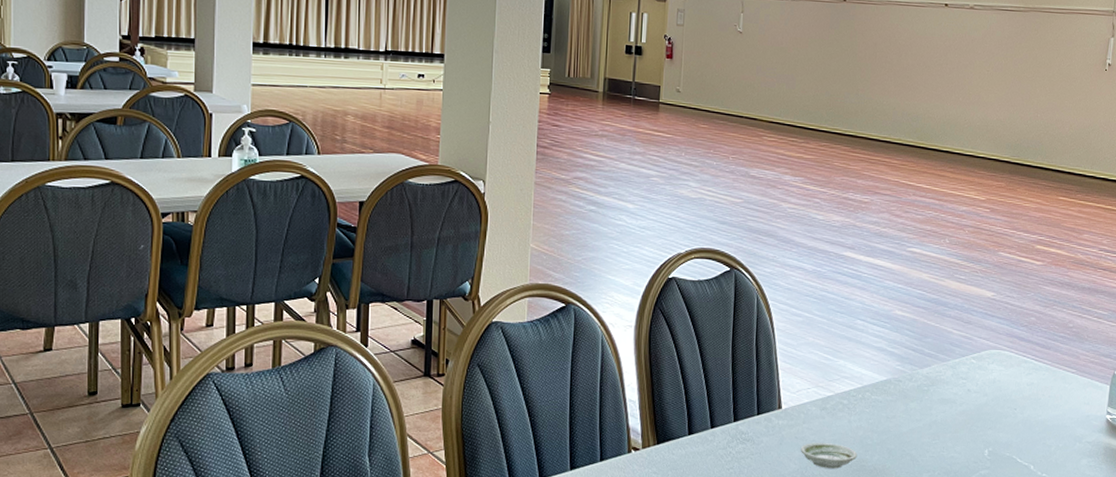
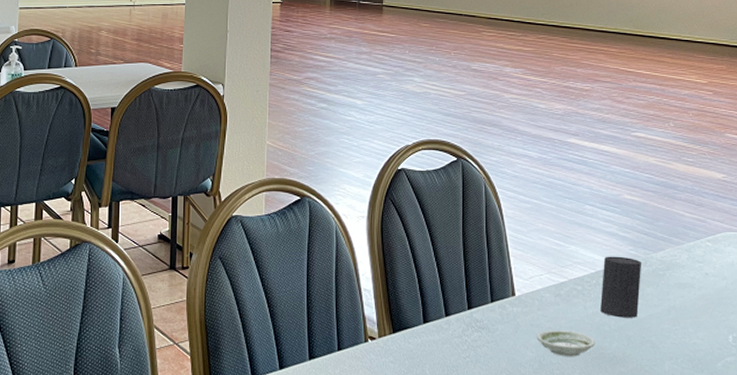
cup: none [864,371,908,432] -> present [600,256,642,318]

